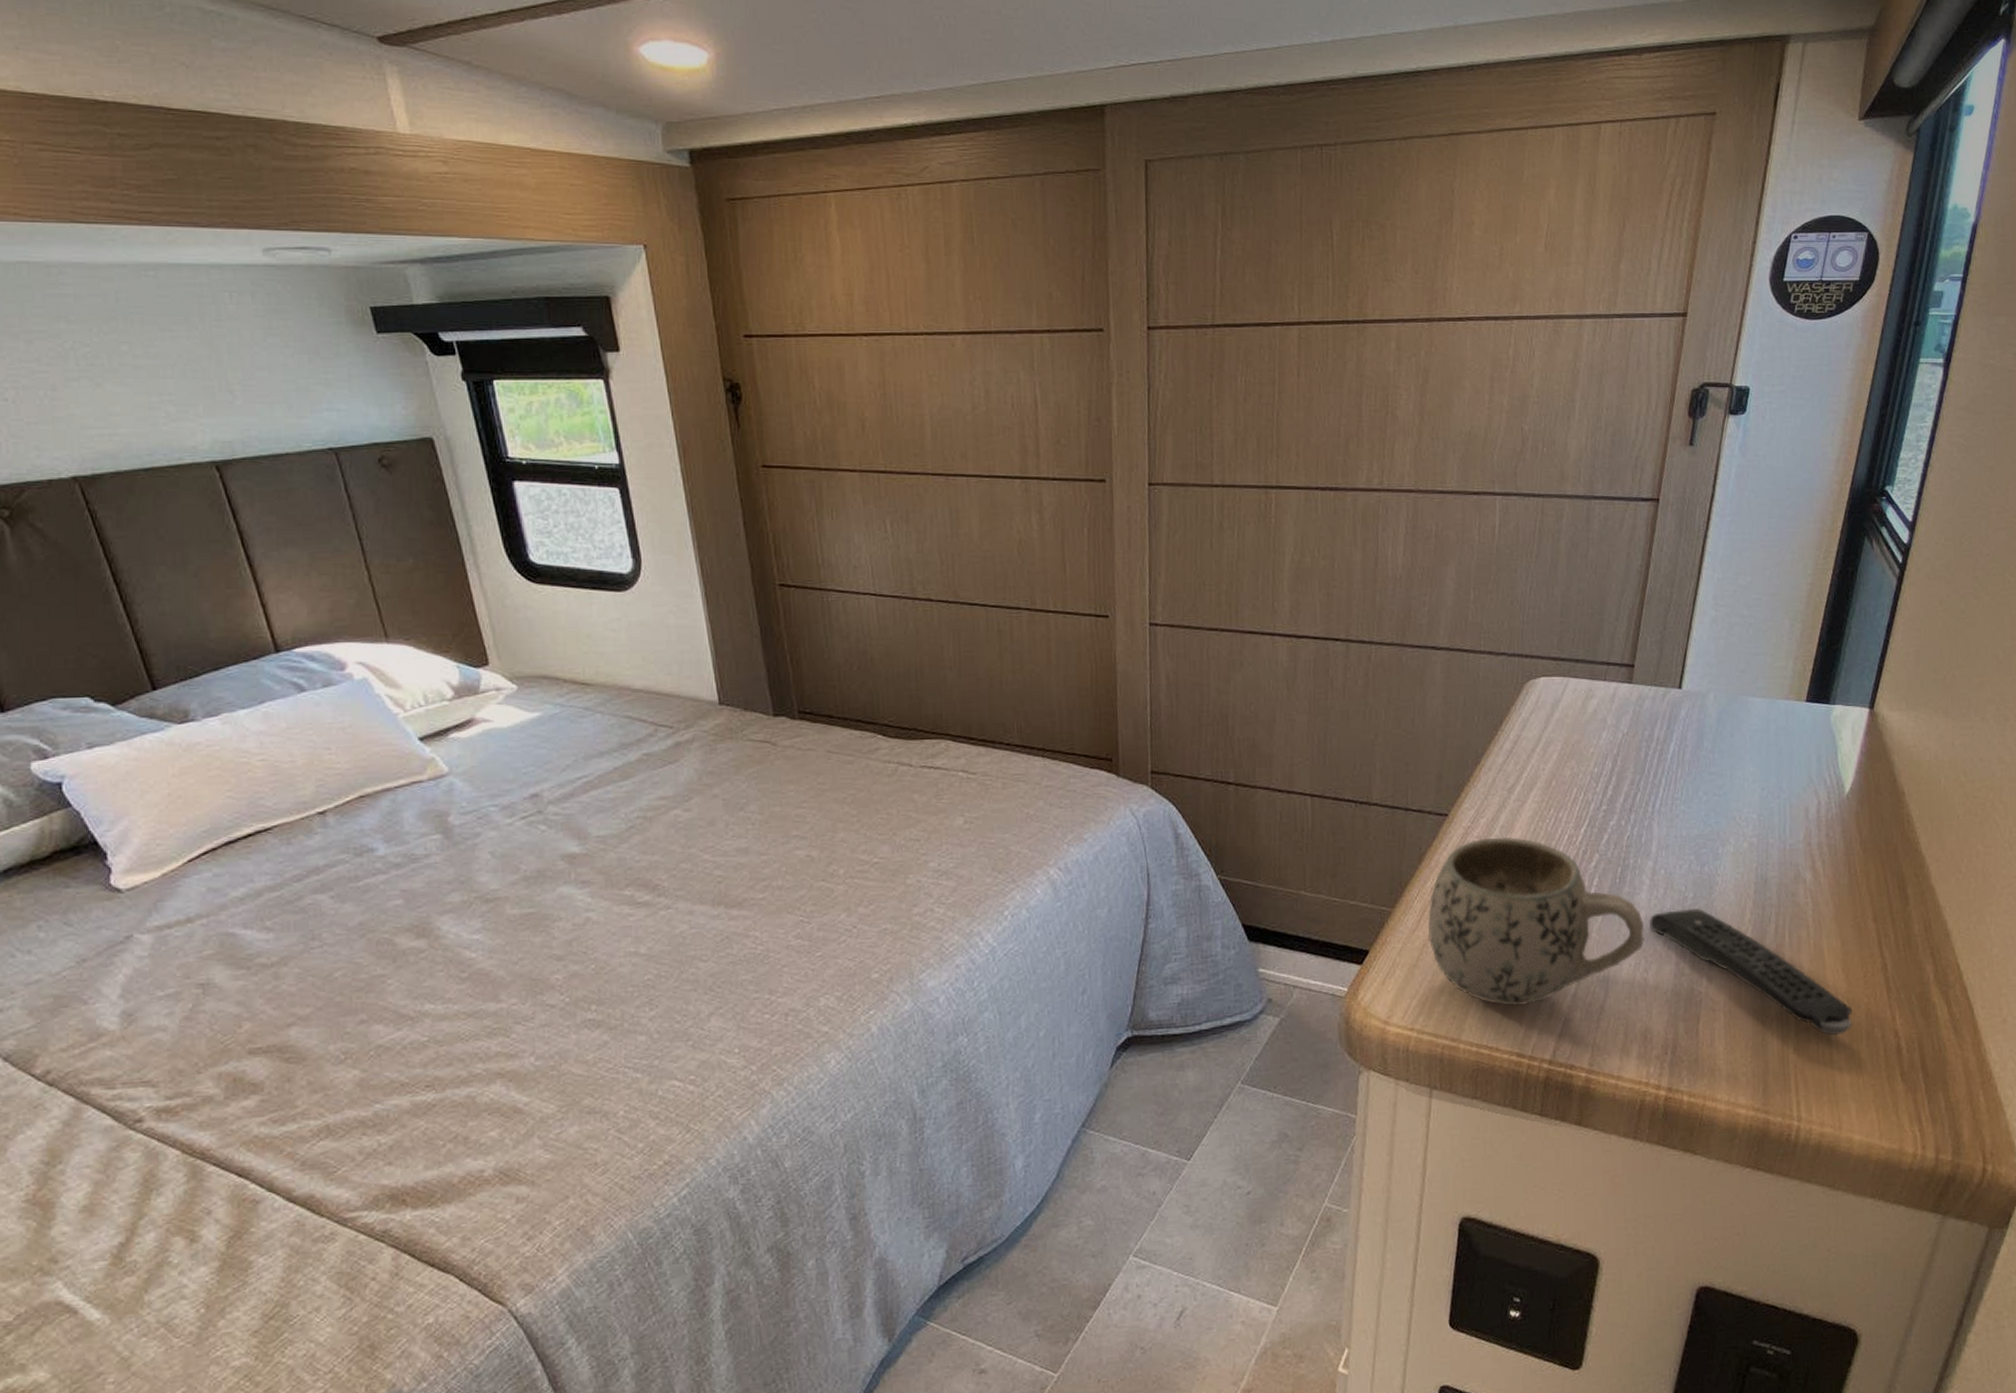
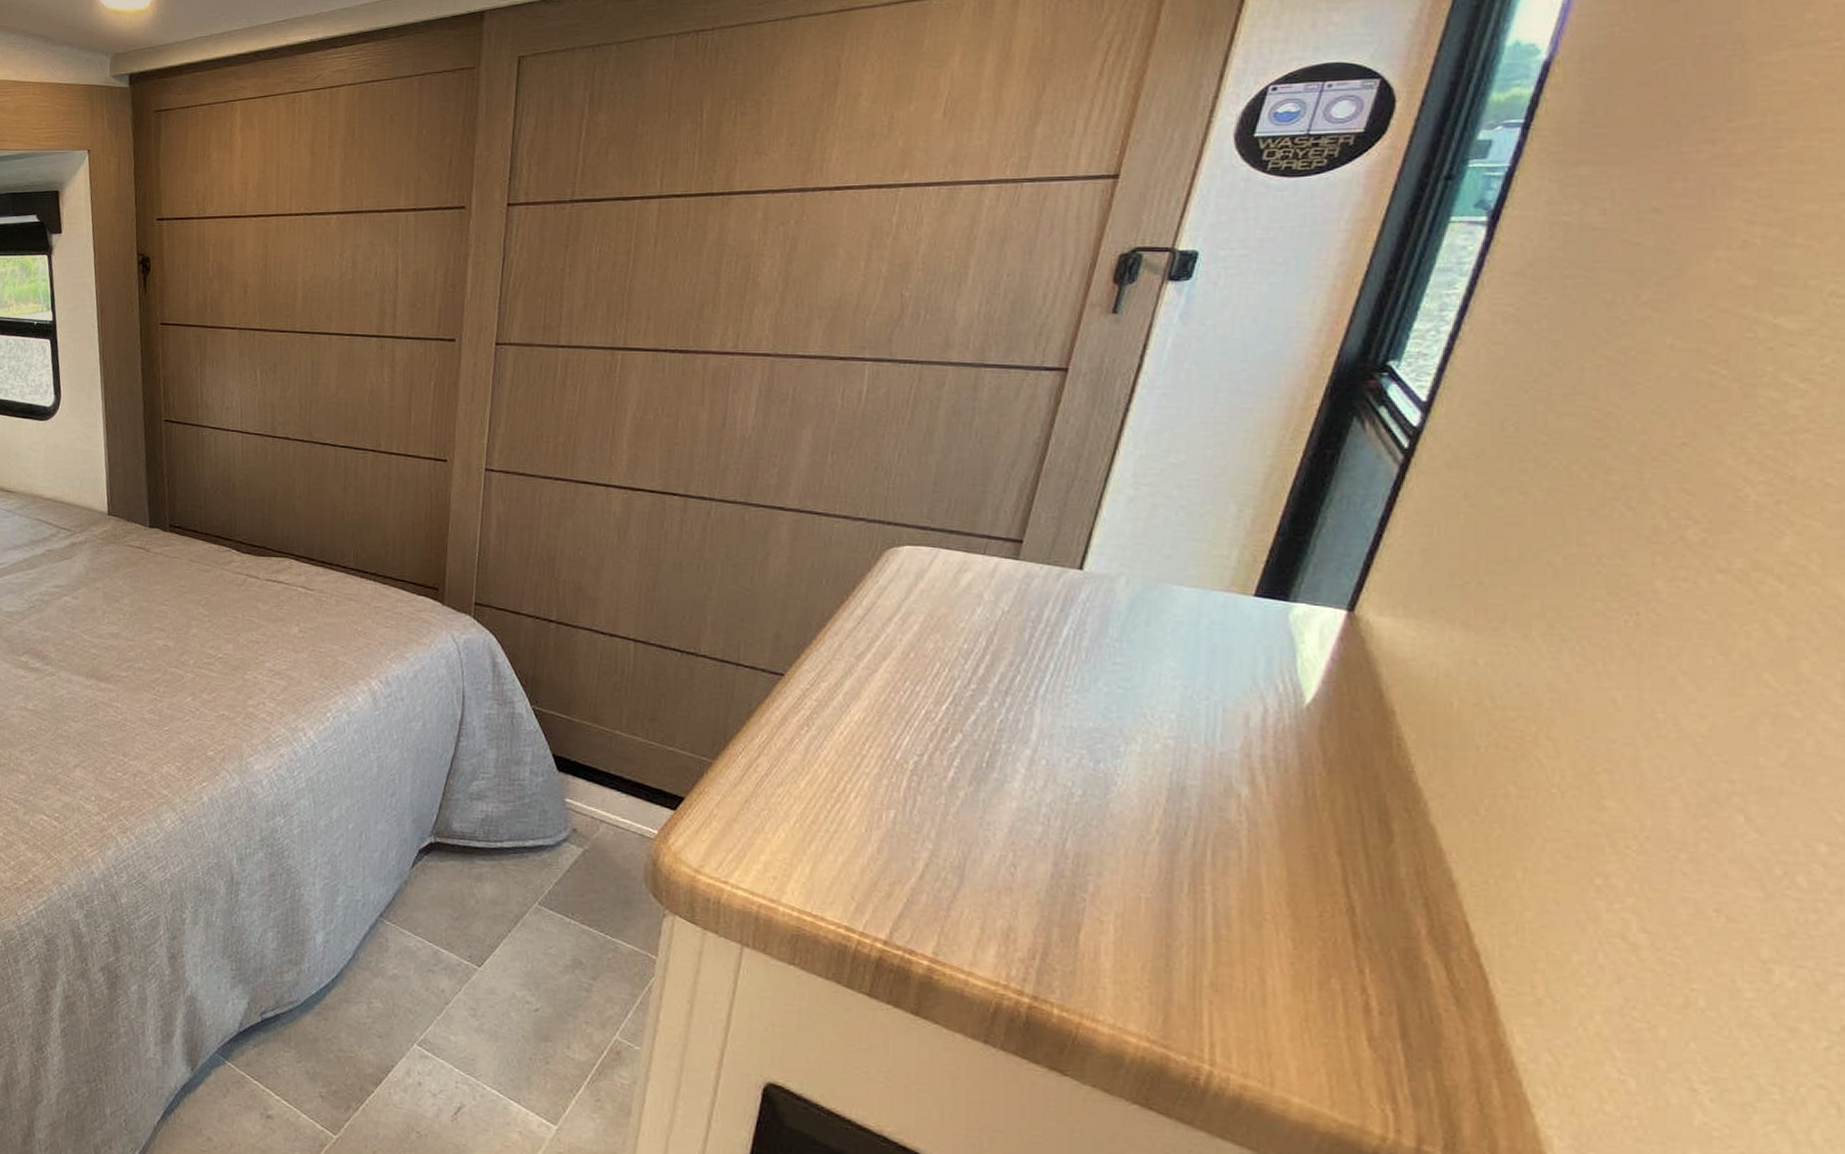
mug: present [1428,837,1644,1006] -> none [752,702,1014,879]
remote control: present [1648,908,1853,1036] -> none [1021,804,1299,978]

